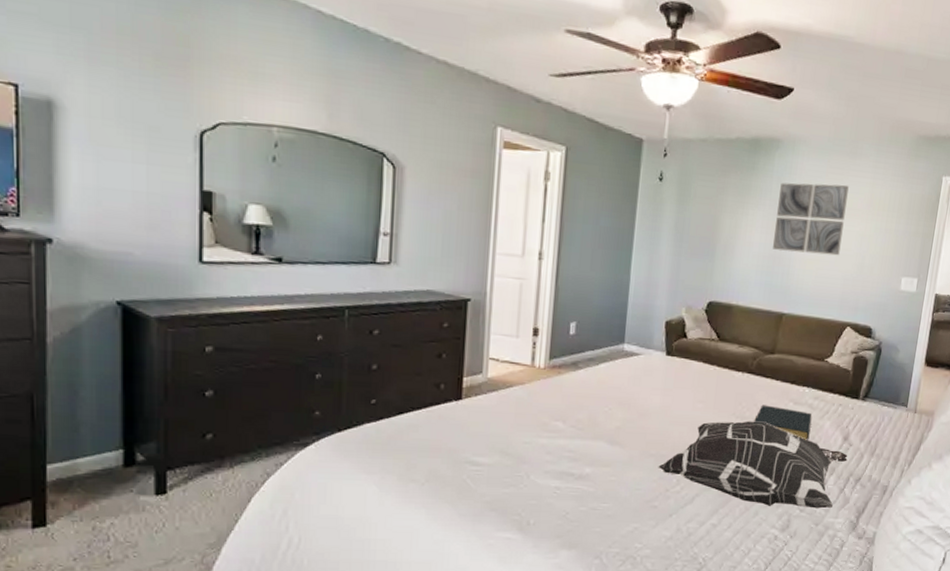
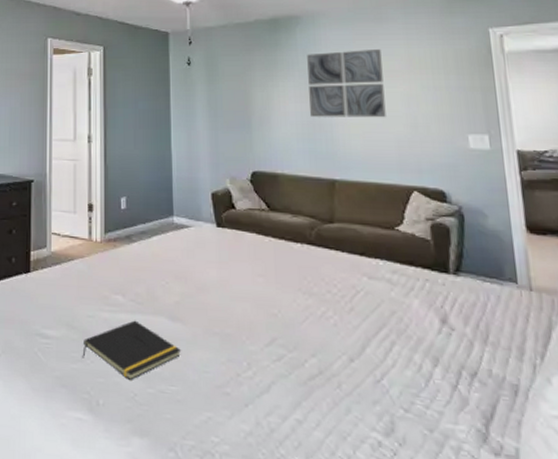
notepad: none [515,445,617,500] -> present [82,320,182,380]
decorative pillow: present [658,421,848,509] -> none [224,297,453,410]
hardback book: present [754,405,812,440] -> none [324,279,397,322]

